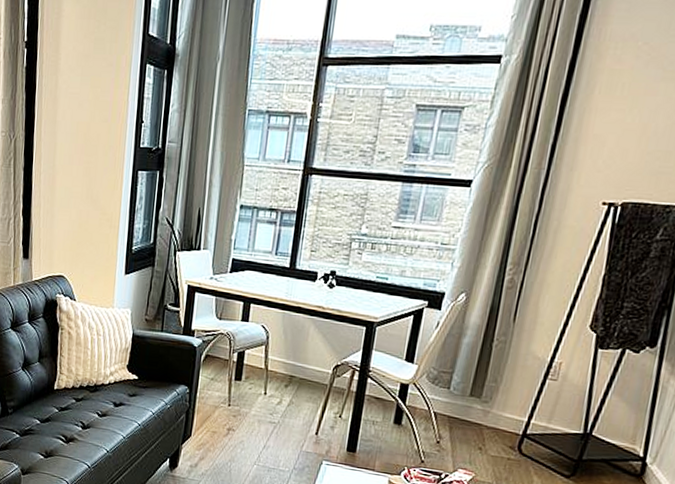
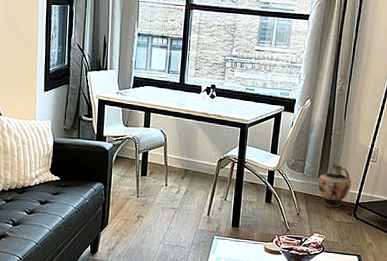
ceramic jug: none [468,379,519,437] -> present [318,164,352,207]

